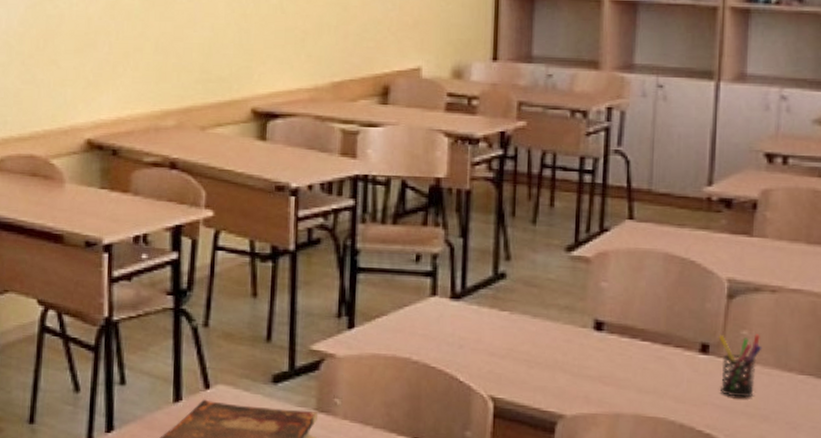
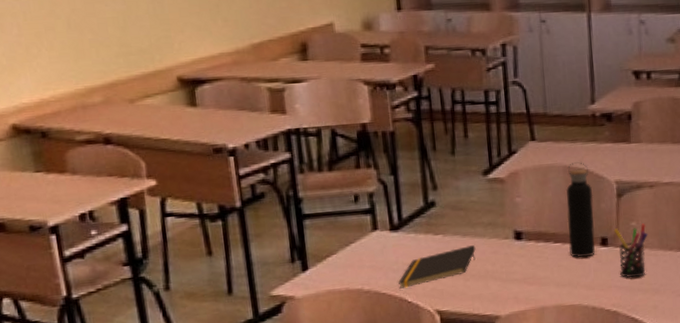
notepad: none [451,329,546,365] -> present [398,245,476,289]
water bottle: none [658,250,697,364] -> present [565,162,595,258]

